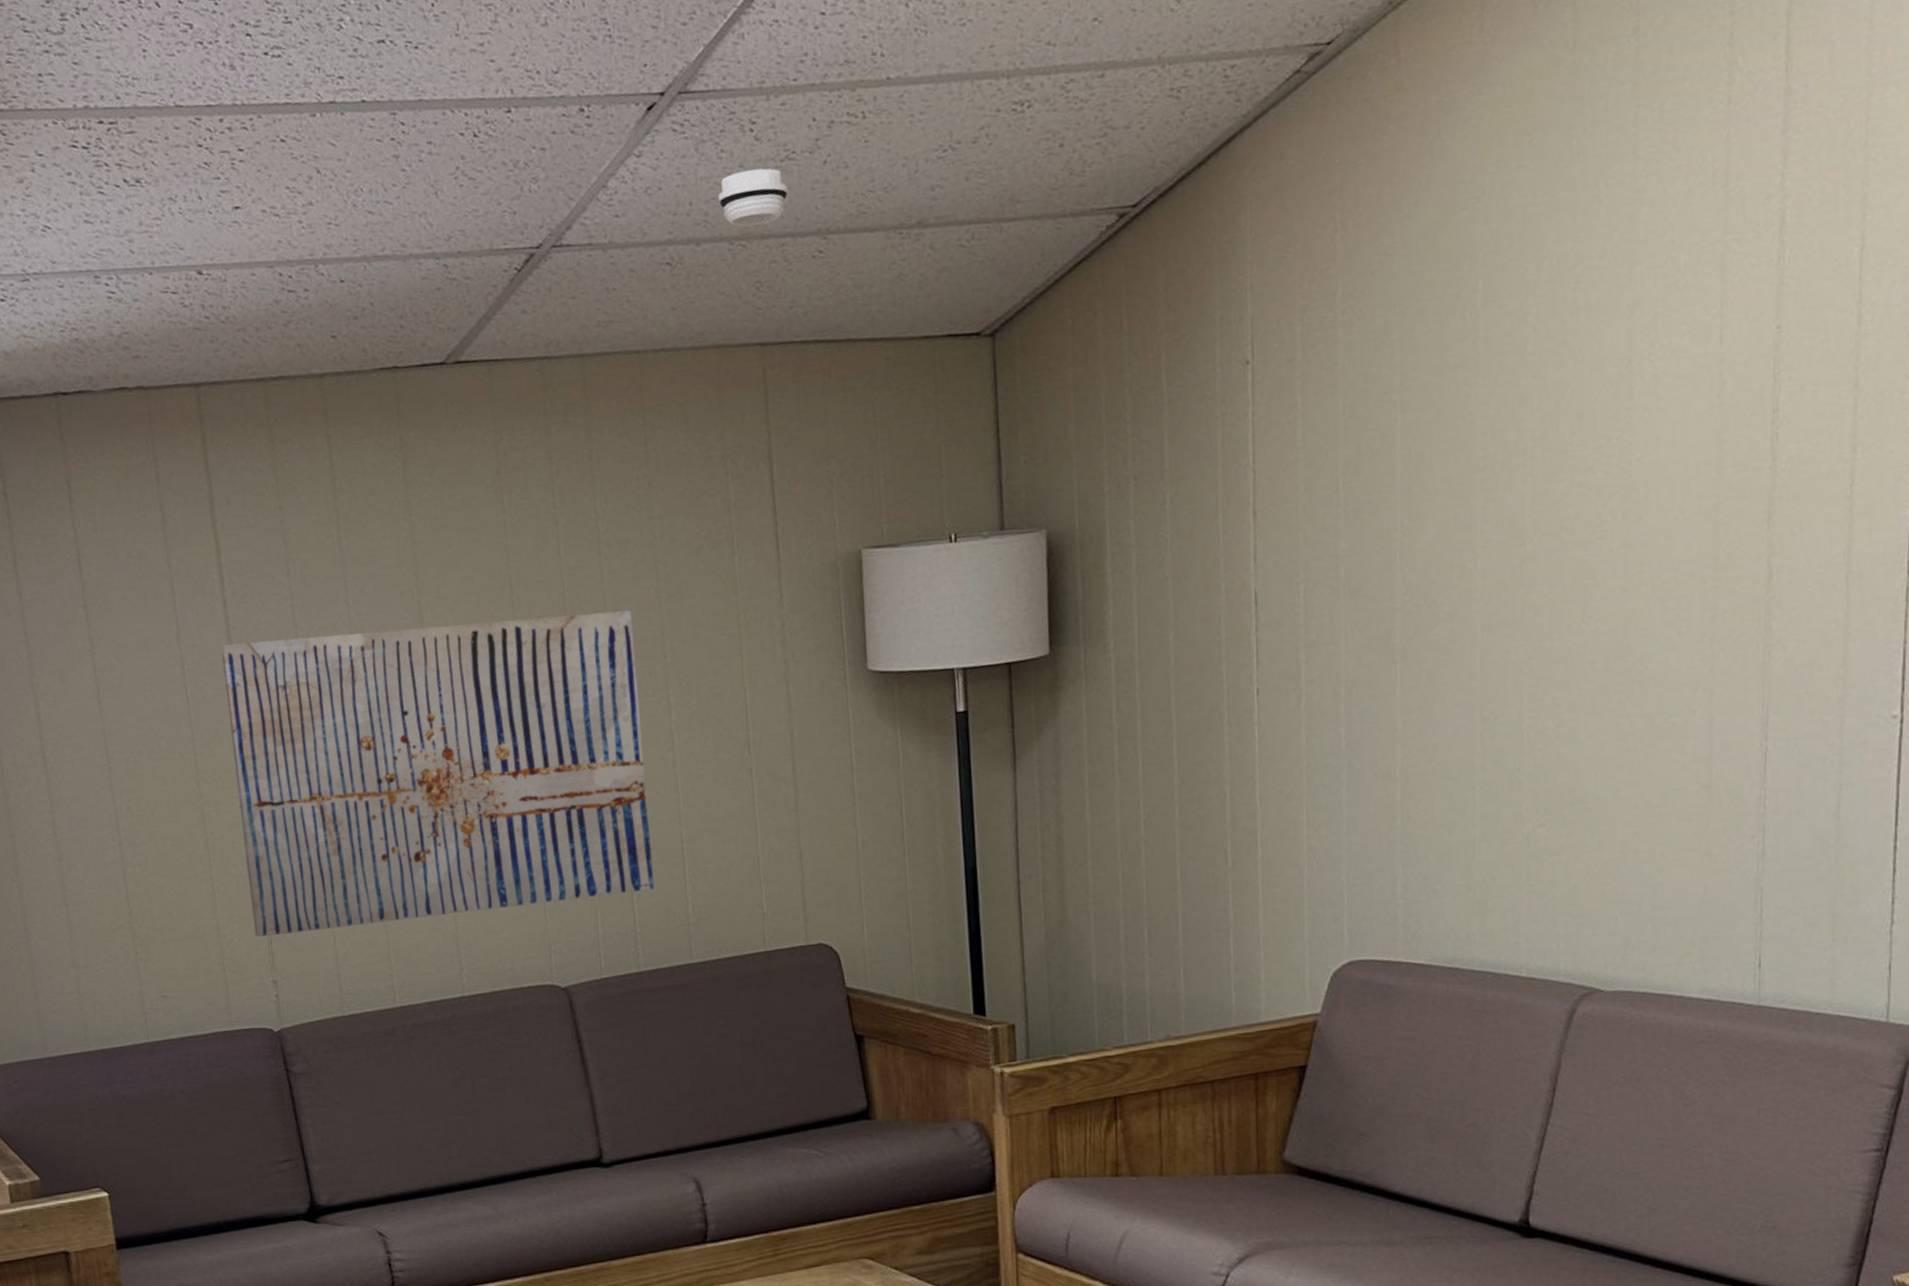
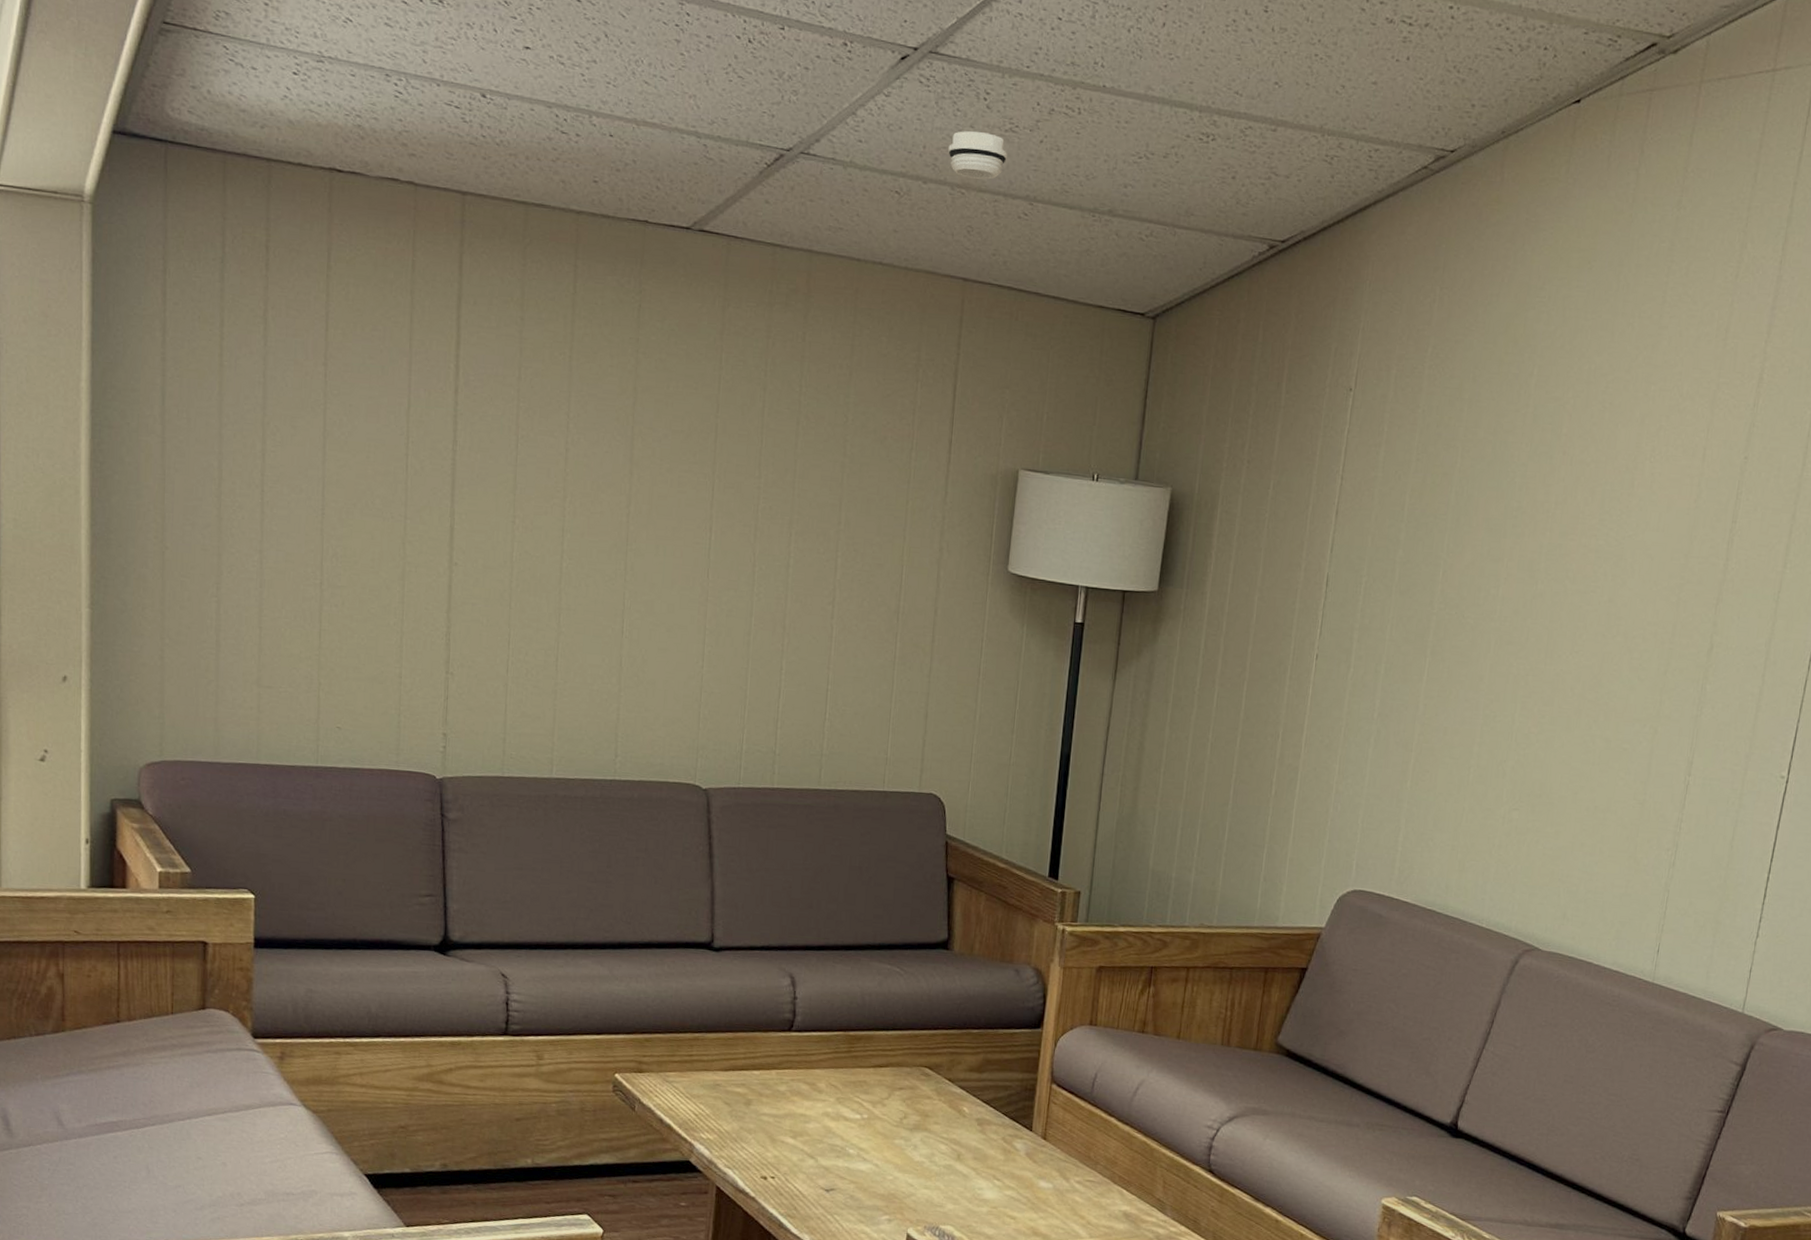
wall art: present [220,610,655,938] -> none [433,426,817,719]

